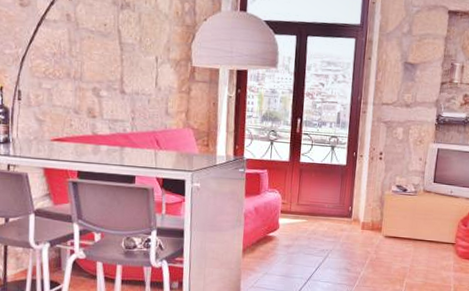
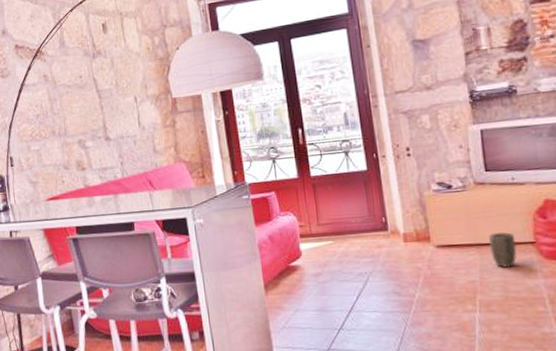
plant pot: none [422,232,442,261] -> present [489,232,517,269]

